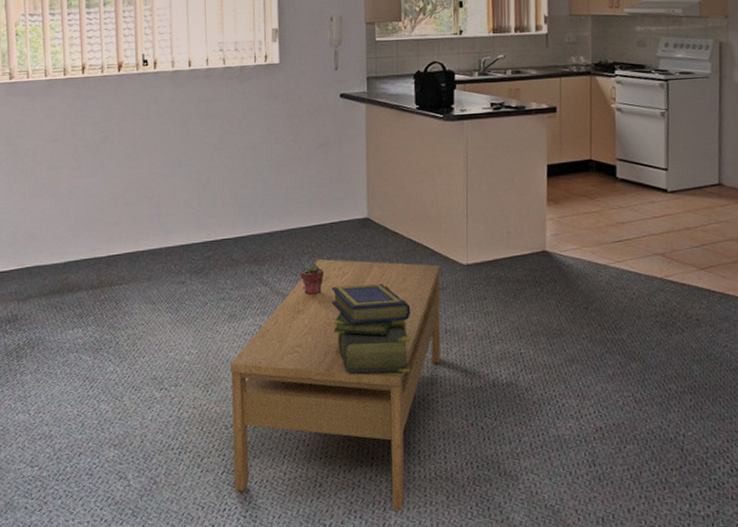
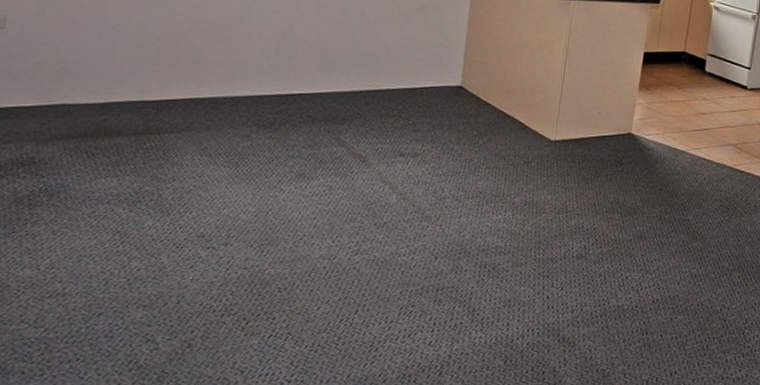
coffee table: present [229,258,441,510] -> none [281,122,529,374]
potted succulent: present [300,261,325,294] -> none [382,125,409,158]
stack of books: present [331,283,411,374] -> none [410,152,494,242]

